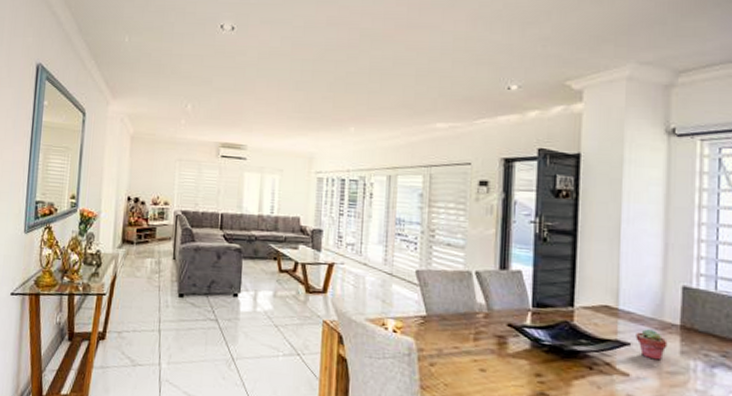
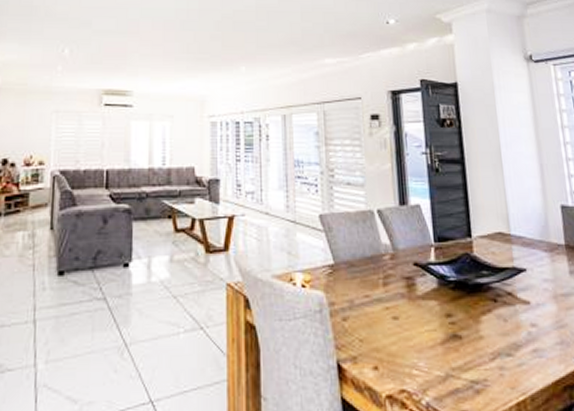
potted succulent: present [635,329,668,361] -> none [529,252,558,283]

